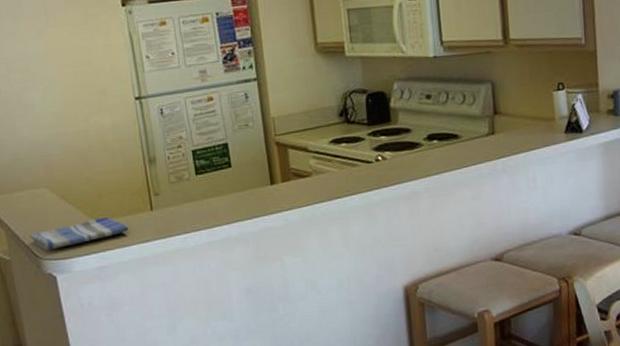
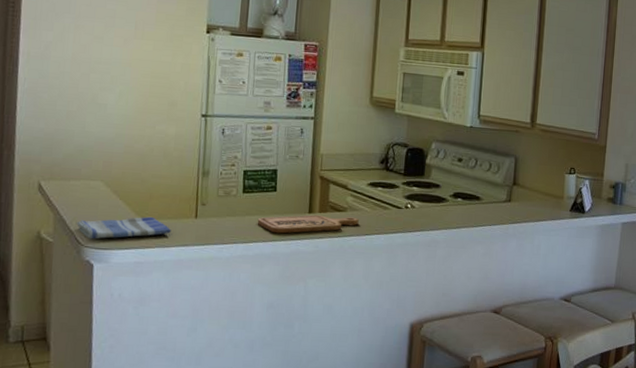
cutting board: none [217,181,327,213] -> present [257,215,359,234]

